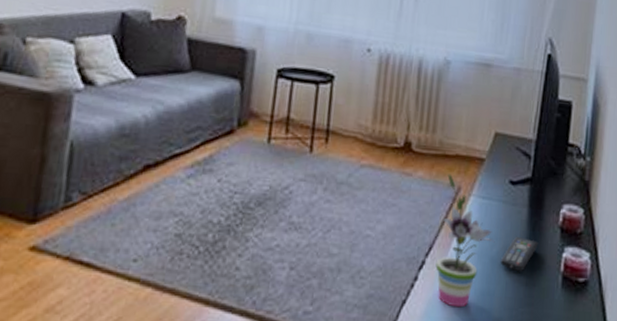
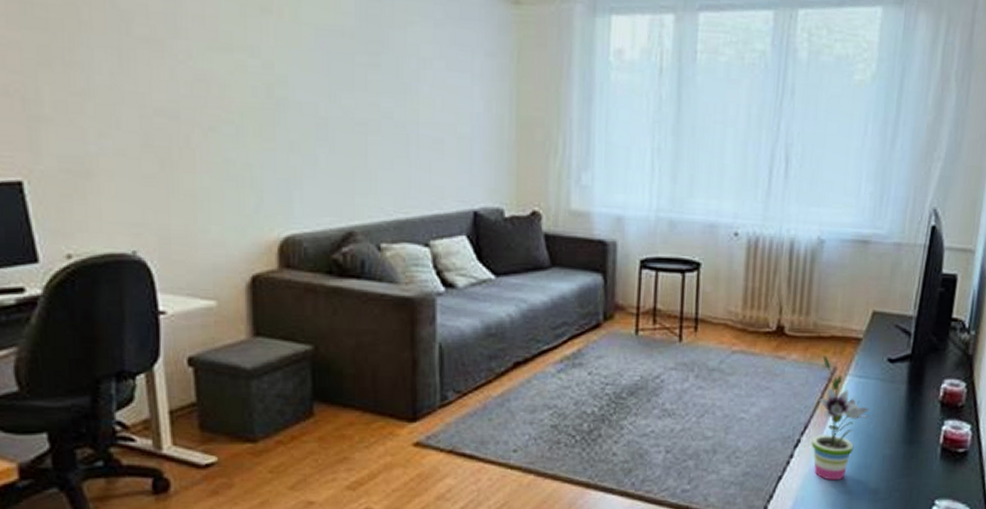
remote control: present [500,236,539,272] -> none [877,412,918,446]

